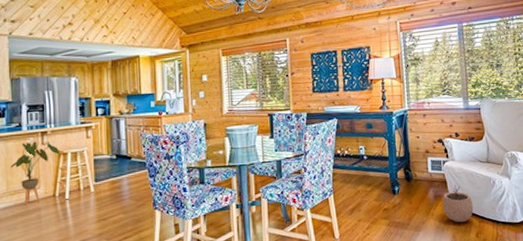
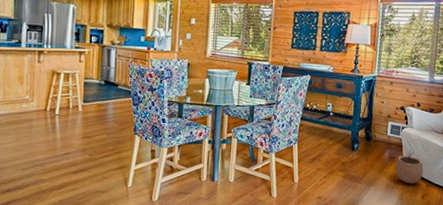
house plant: present [11,141,60,206] -> none [9,58,54,115]

